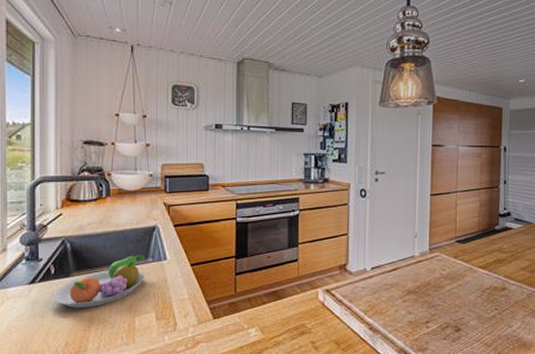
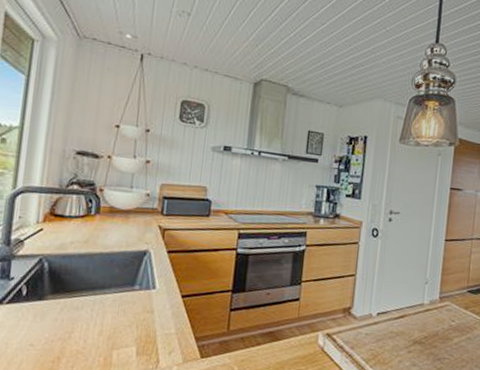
fruit bowl: present [53,254,146,308] -> none [21,280,132,337]

